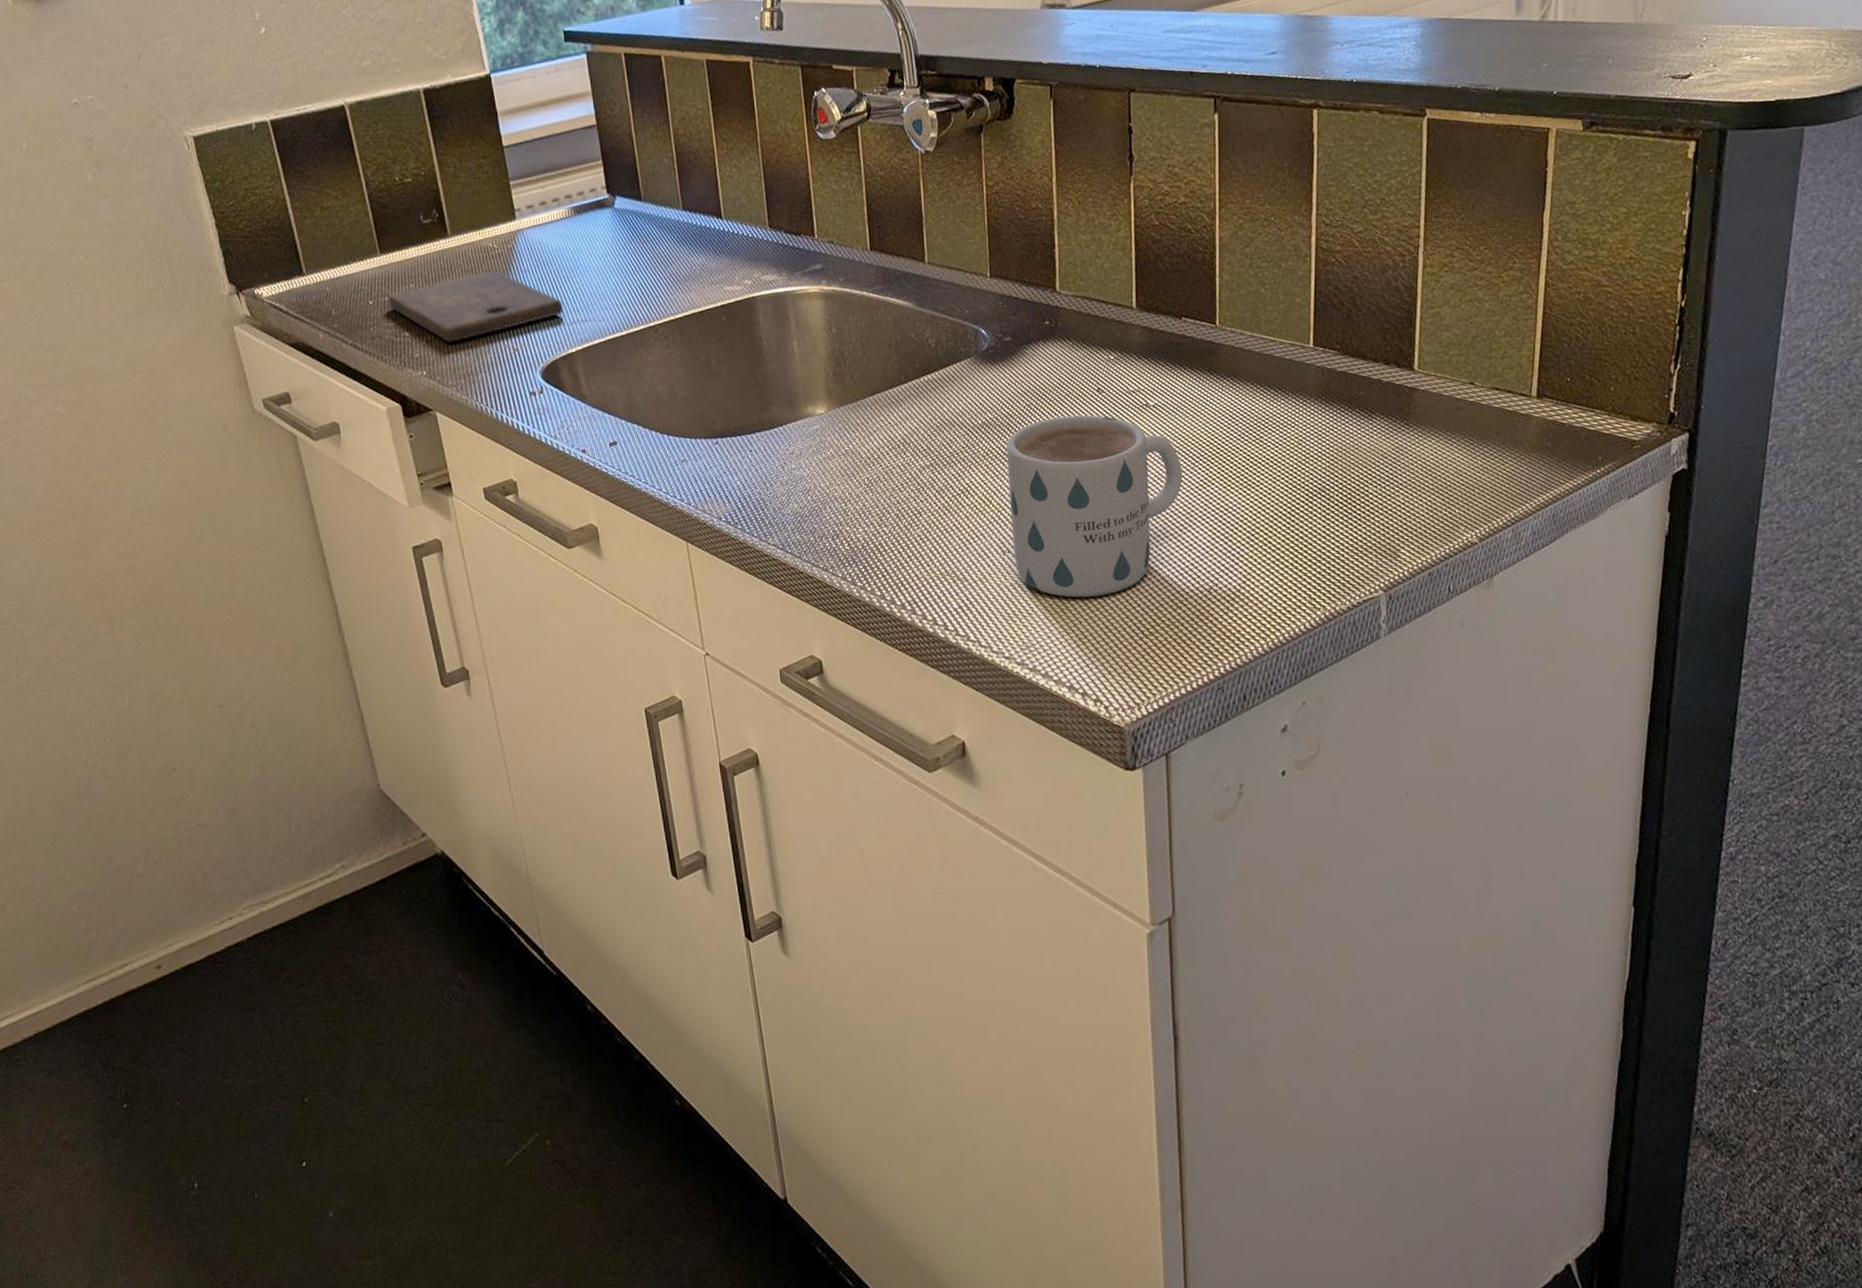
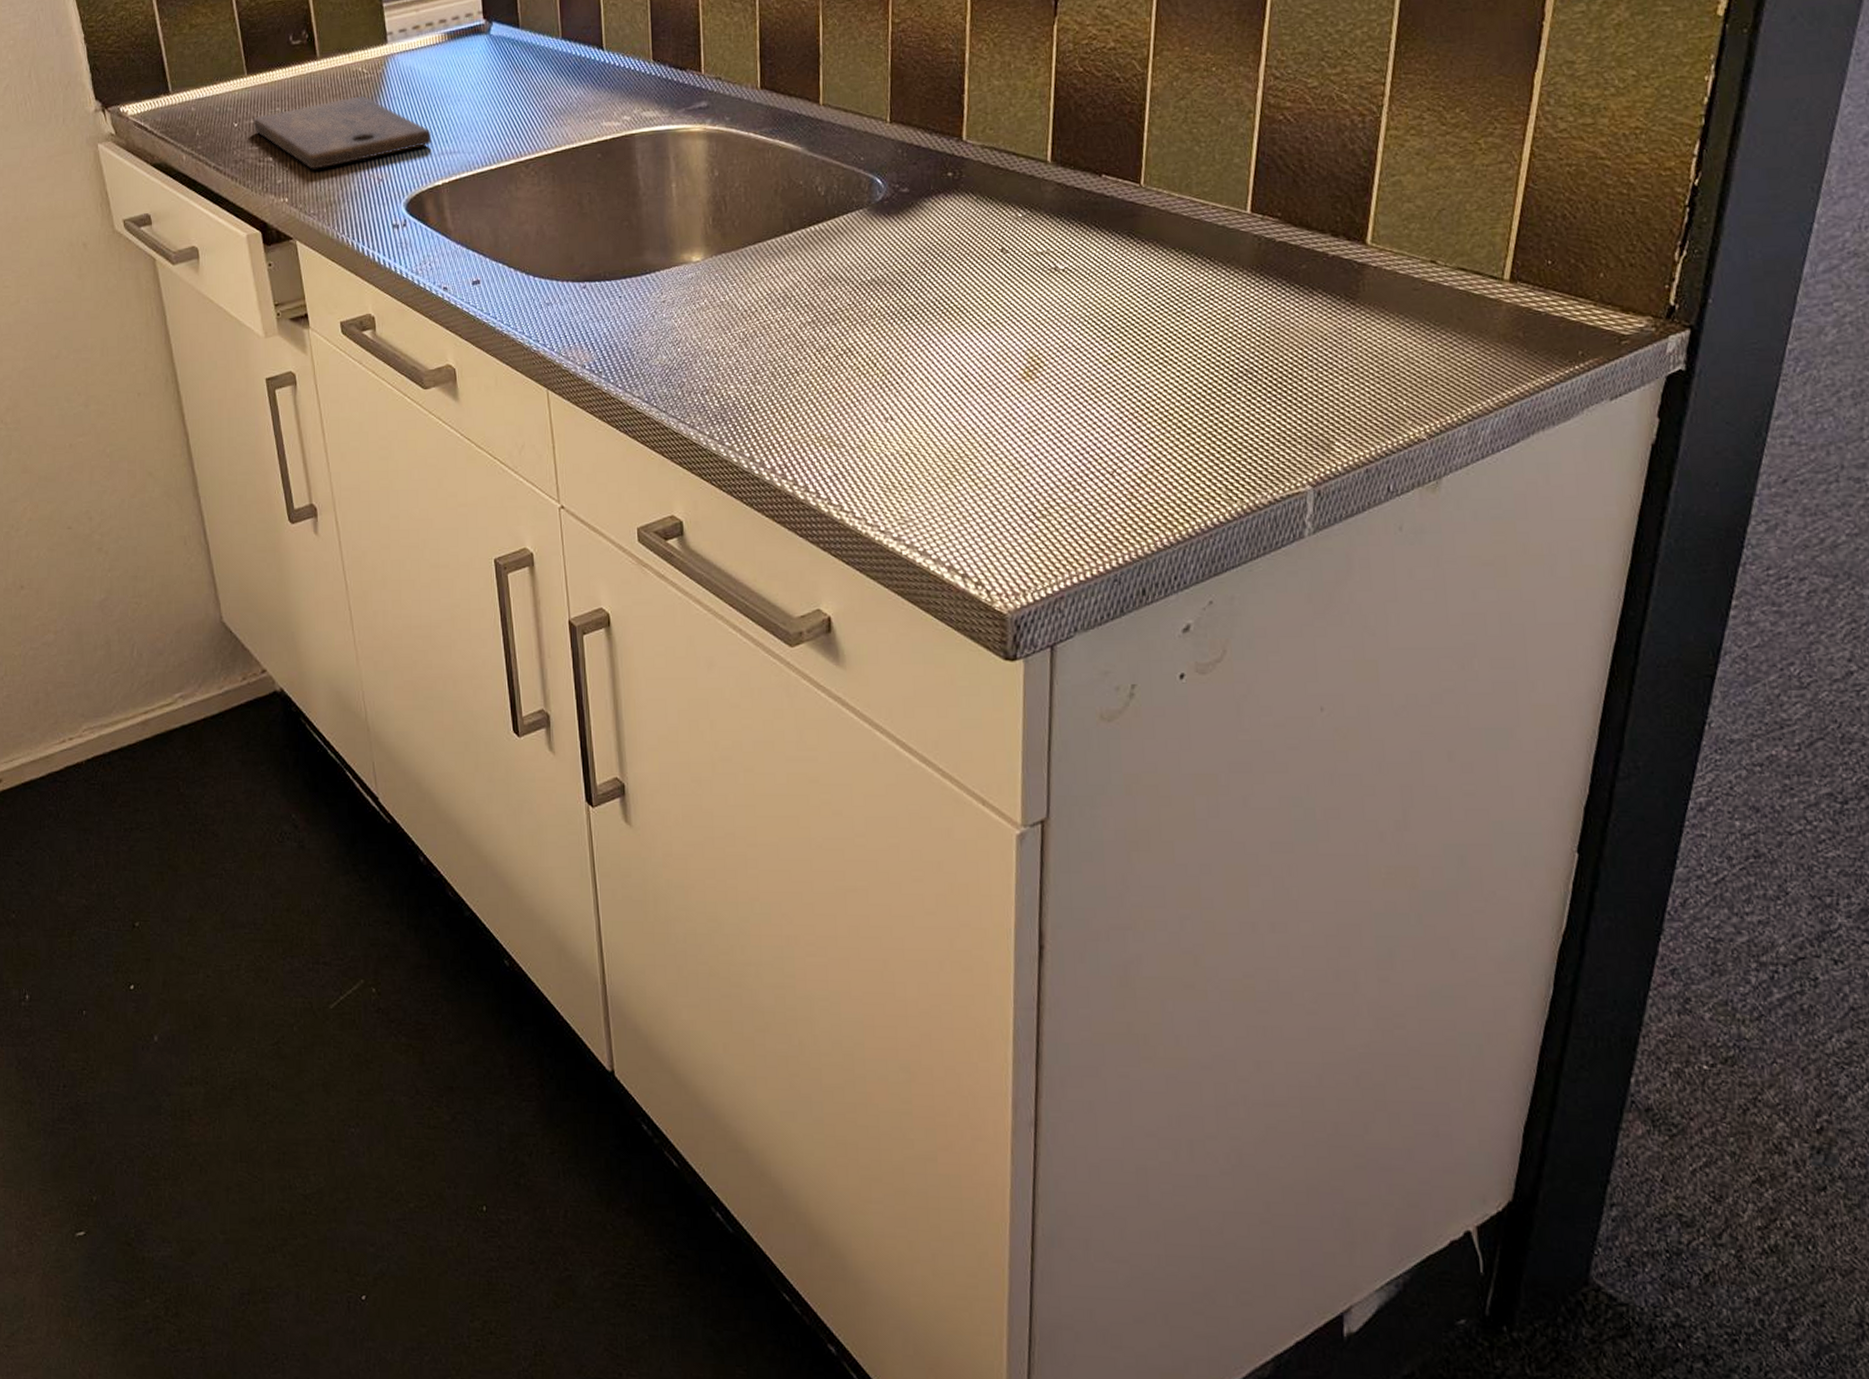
mug: present [1006,415,1183,598] -> none [895,276,1092,473]

